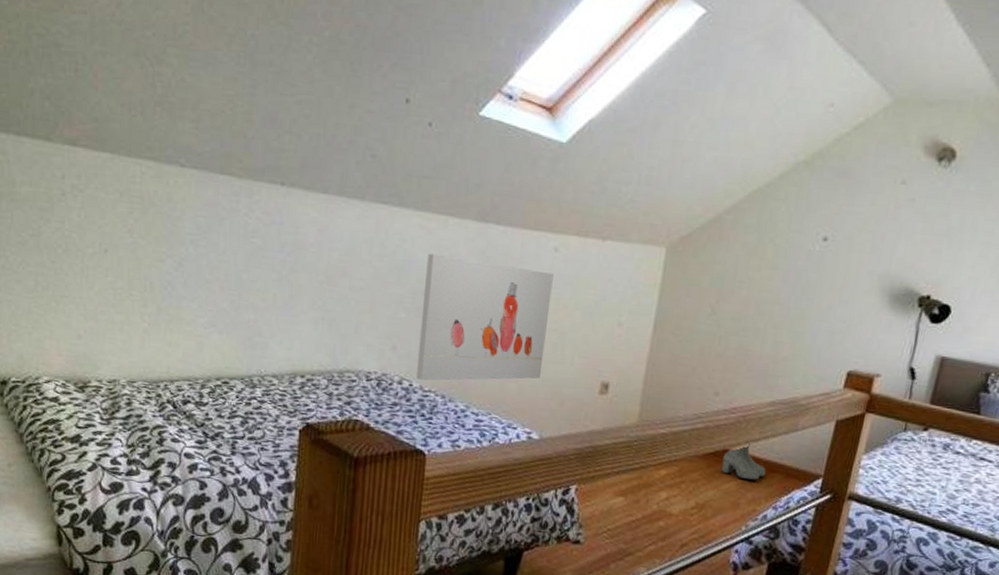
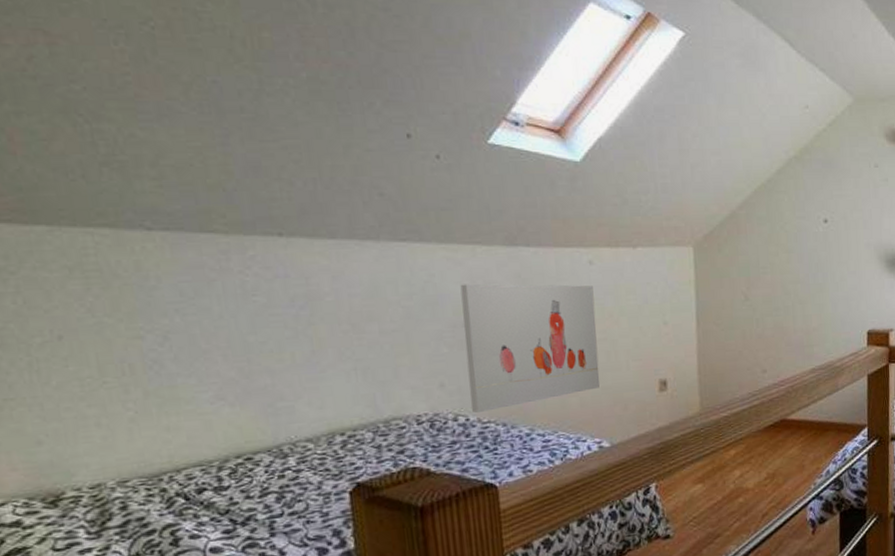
boots: present [721,444,766,481] -> none [782,410,821,443]

